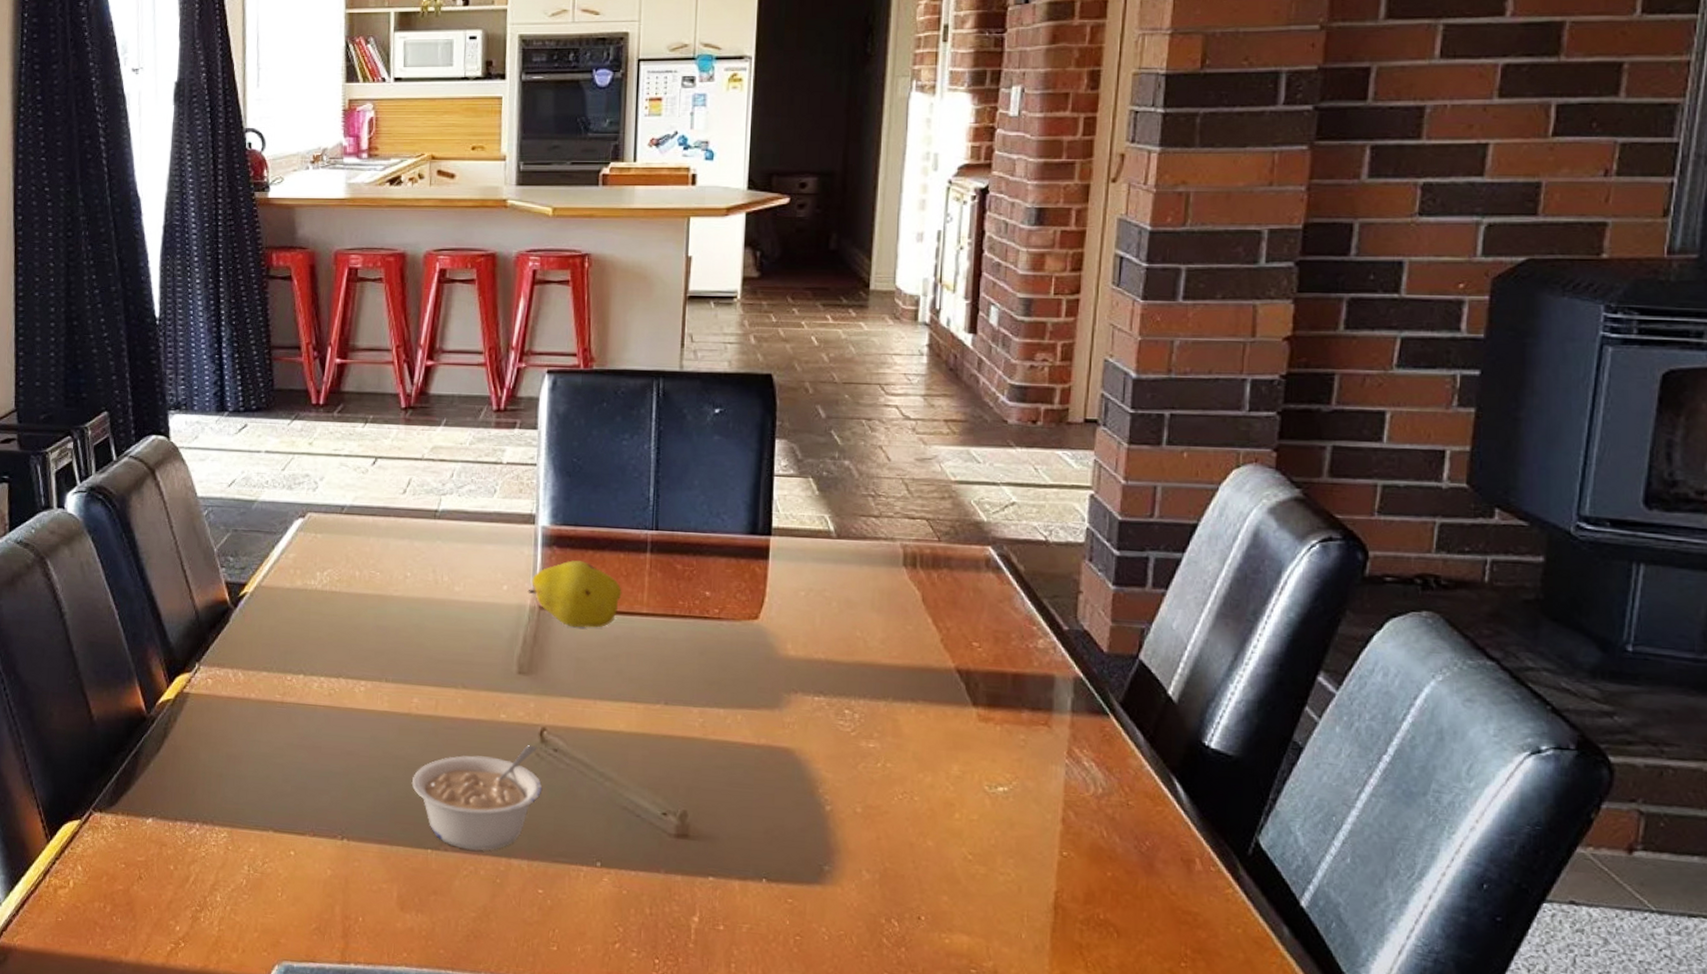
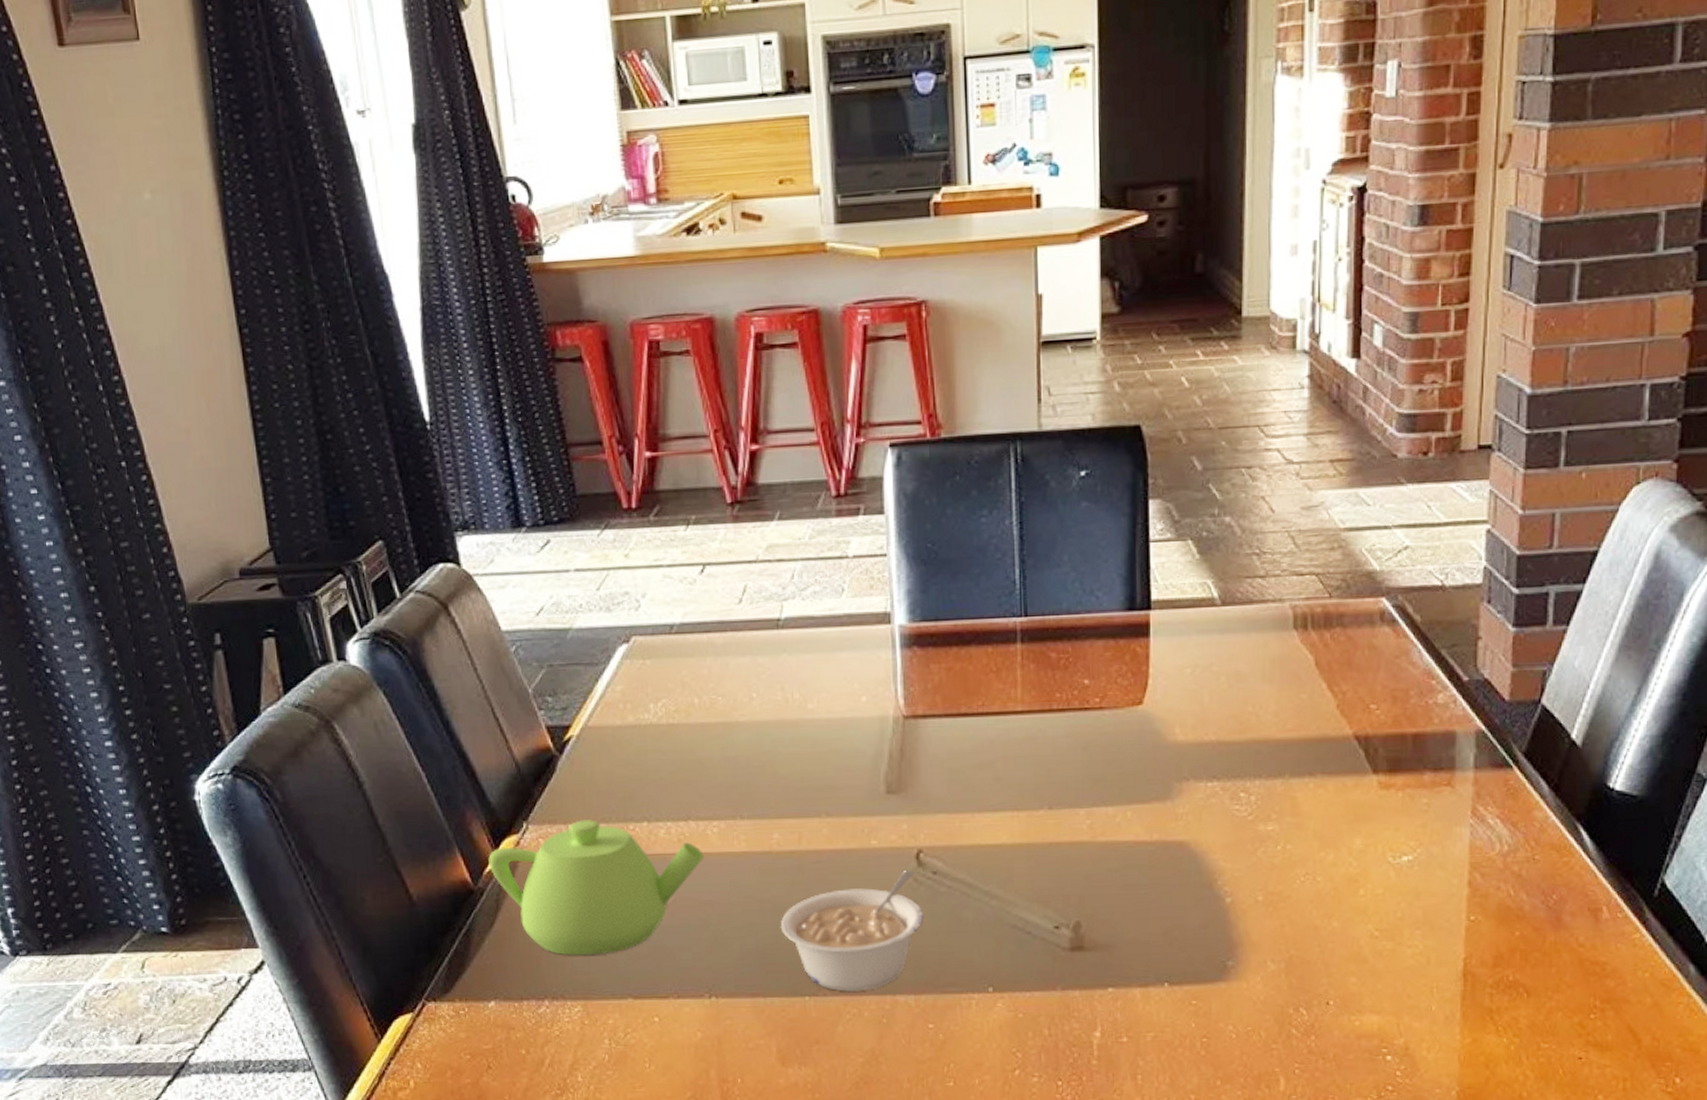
teapot: none [162,666,350,788] -> present [488,820,704,956]
fruit: present [527,560,622,628] -> none [889,660,993,736]

